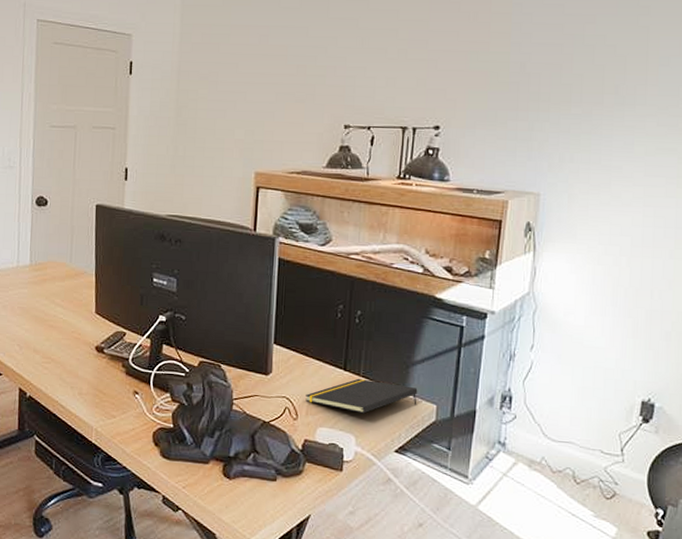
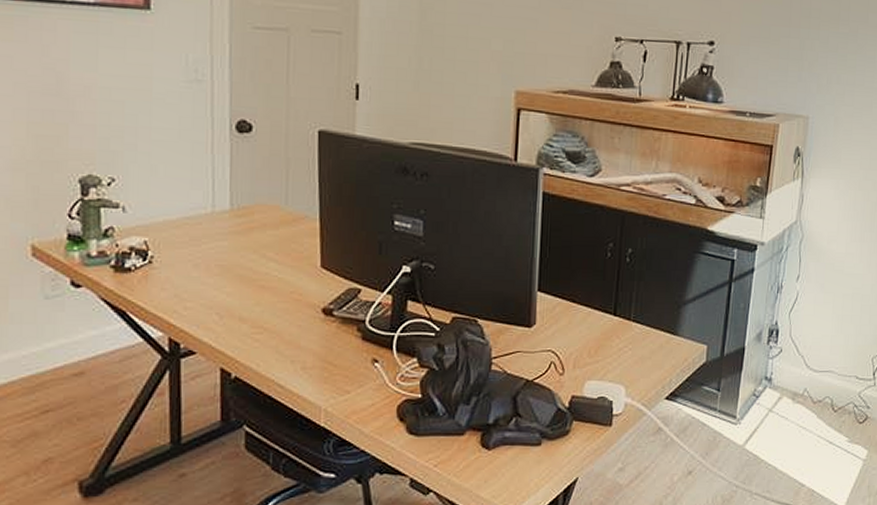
notepad: present [305,378,418,414] -> none [573,323,689,361]

